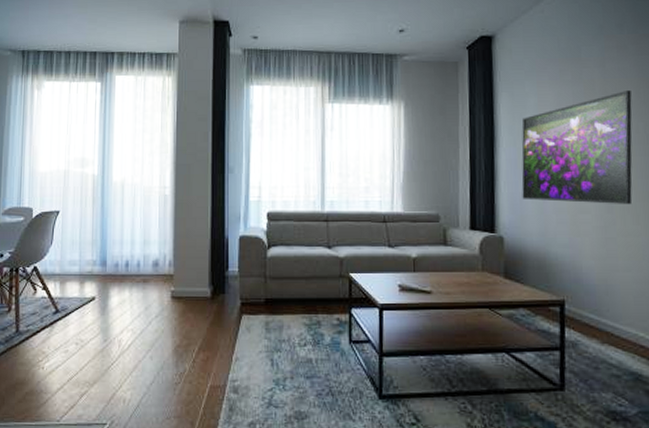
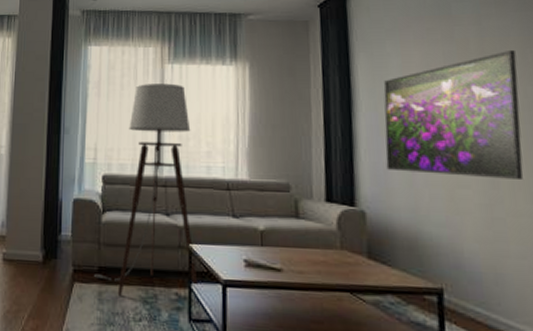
floor lamp: none [261,122,358,324] -> present [94,83,198,296]

